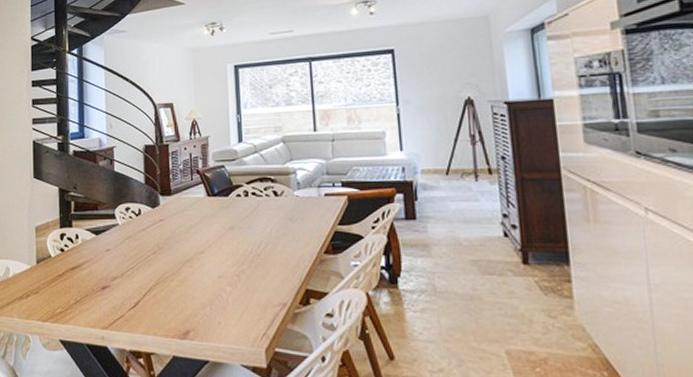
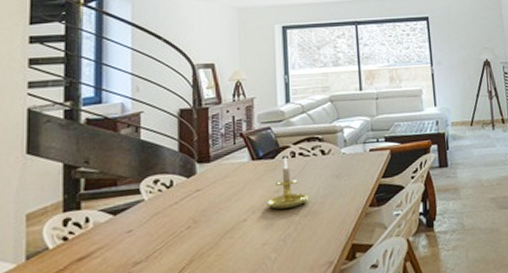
candle holder: none [221,194,261,245] -> present [266,156,308,209]

